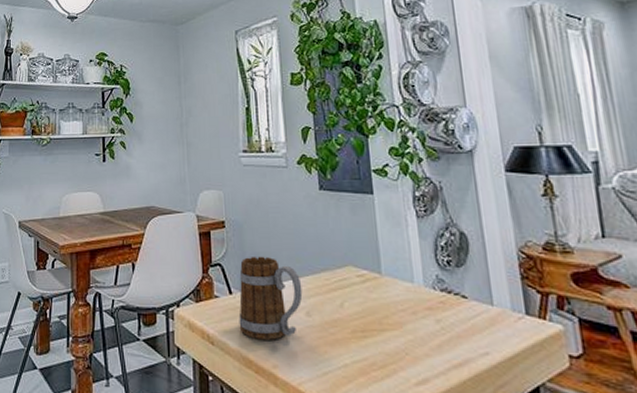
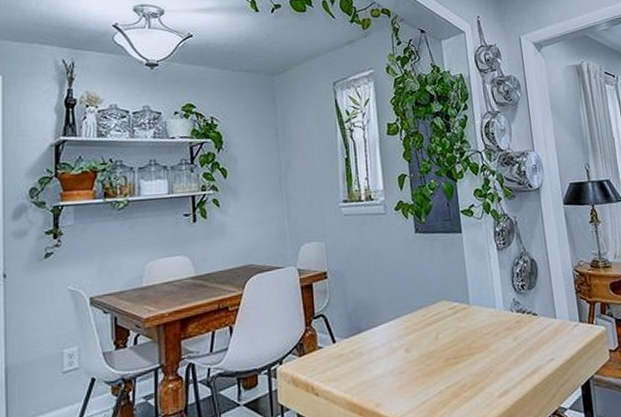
mug: present [238,256,303,340] -> none [342,301,402,383]

